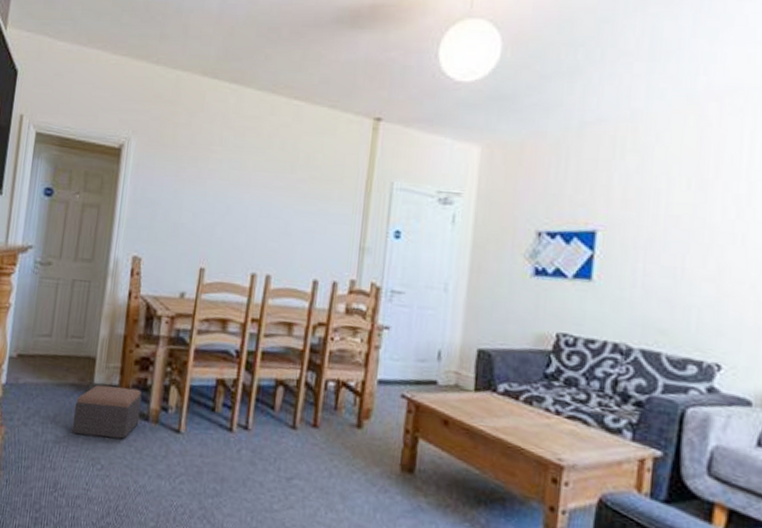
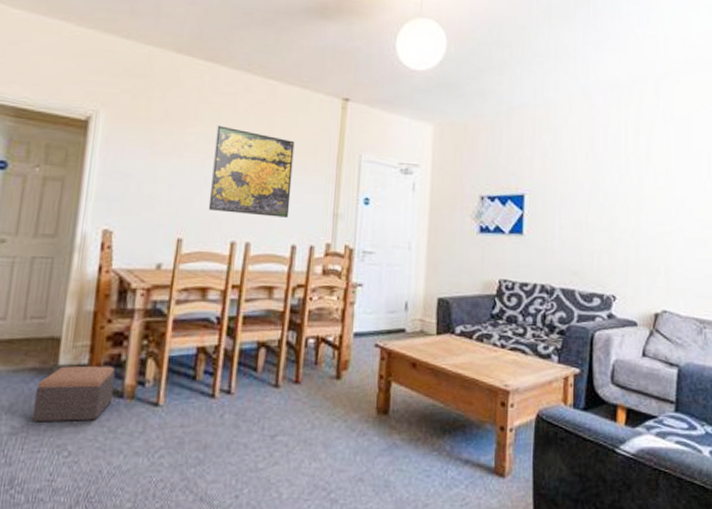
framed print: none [230,151,320,250] -> present [208,125,295,218]

